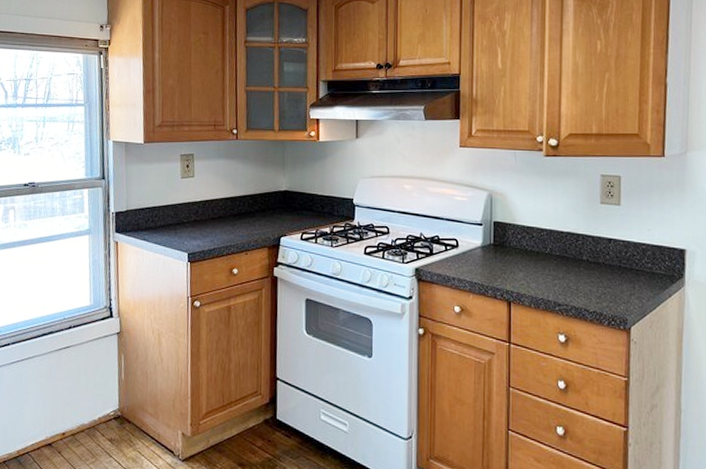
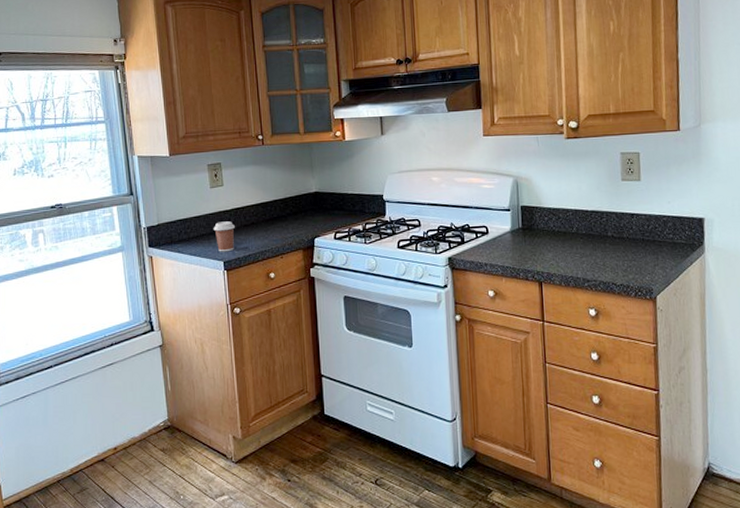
coffee cup: none [180,213,203,244] -> present [213,221,236,252]

